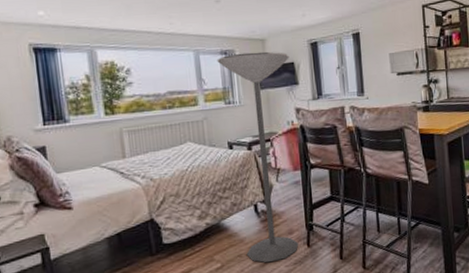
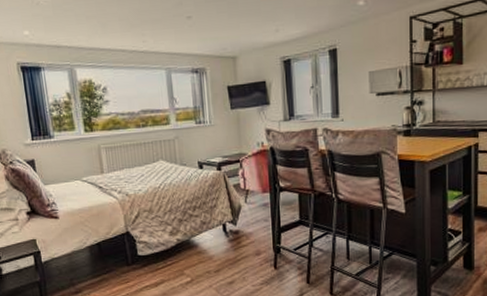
floor lamp: present [217,51,298,263] -> none [188,69,265,281]

